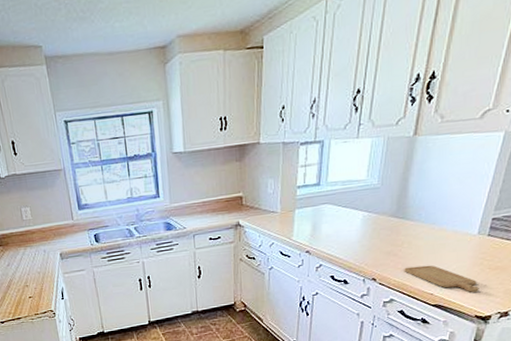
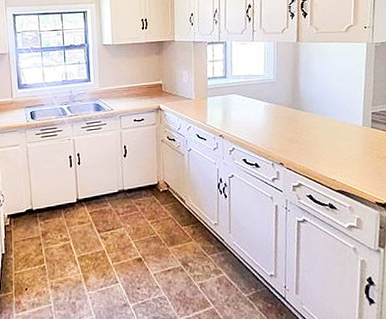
chopping board: present [404,265,479,292] -> none [306,152,374,179]

